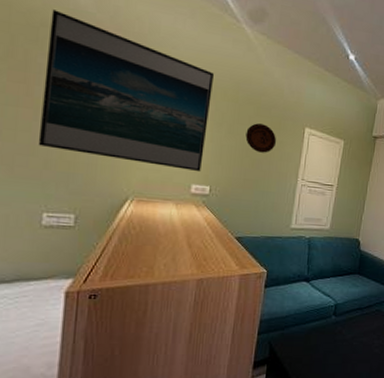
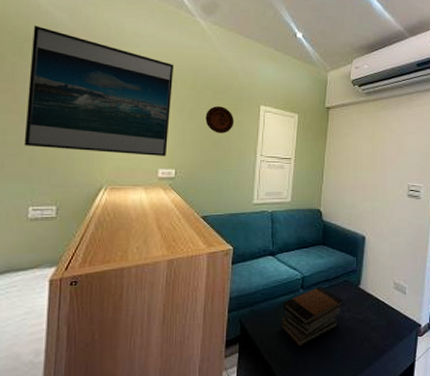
book stack: none [311,314,375,371] -> present [281,286,344,347]

